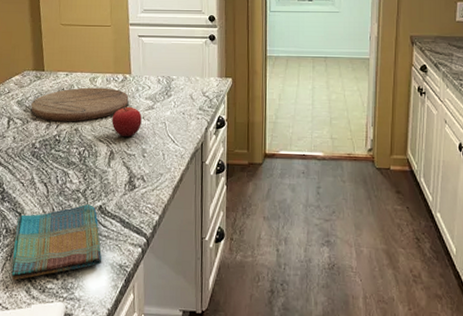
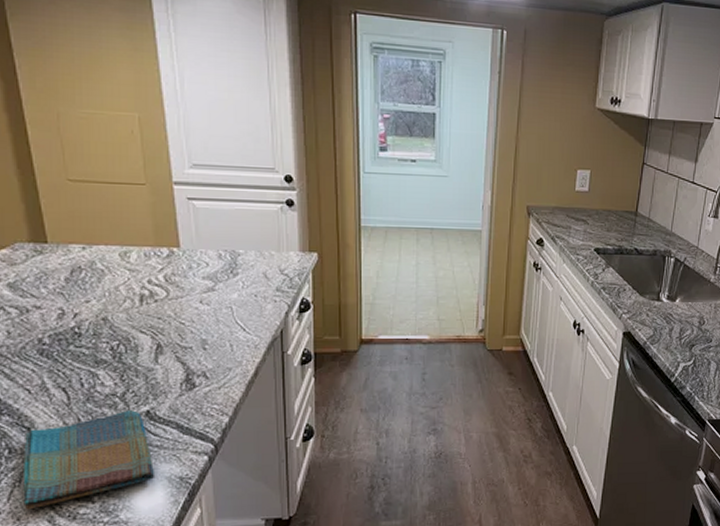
cutting board: present [31,87,129,122] -> none [31,264,179,310]
fruit: present [112,106,142,137] -> none [156,288,199,325]

